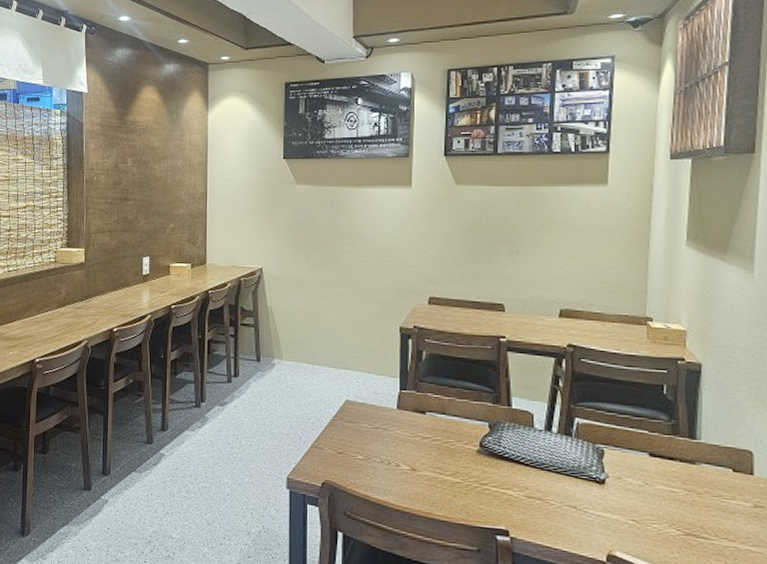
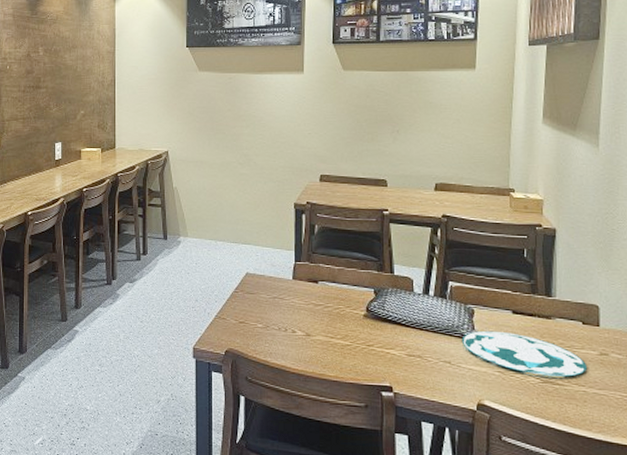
plate: none [589,473,739,530] -> present [461,330,588,377]

